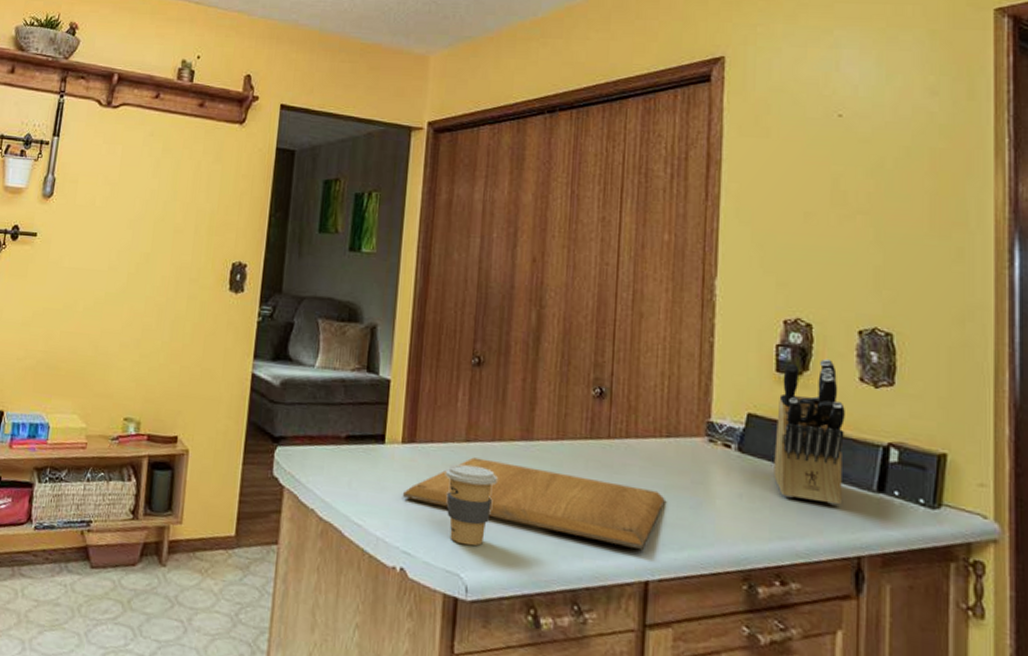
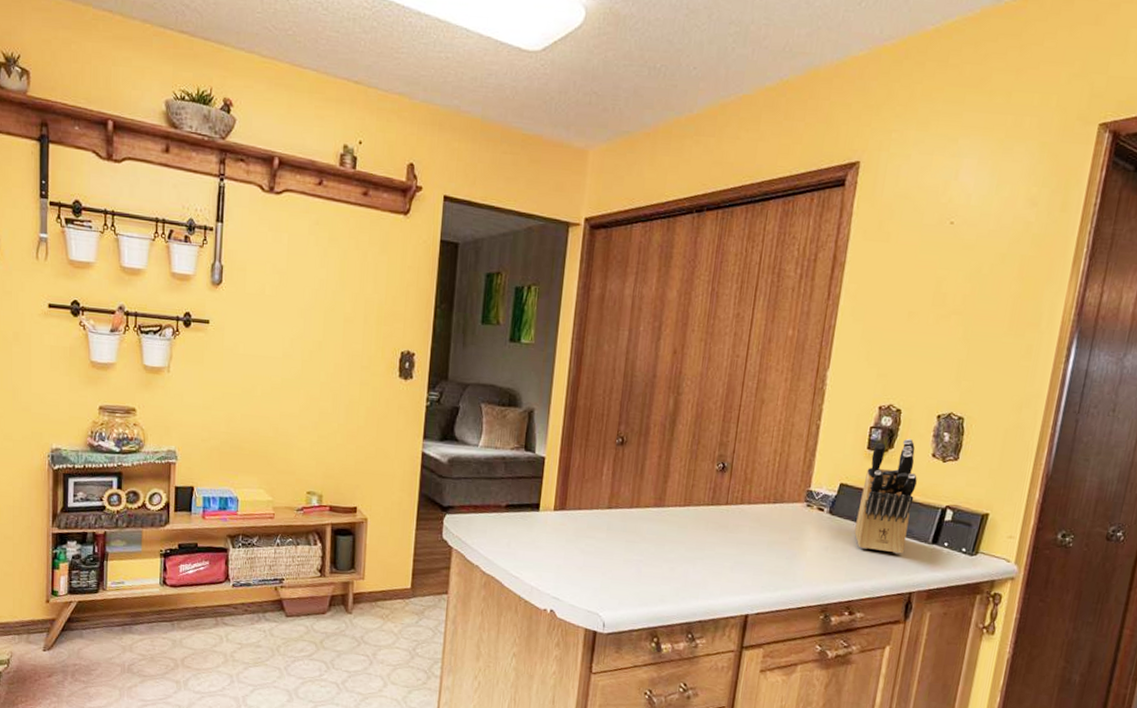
chopping board: present [402,457,665,551] -> none [553,521,768,592]
coffee cup: present [445,464,498,546] -> none [589,527,633,592]

